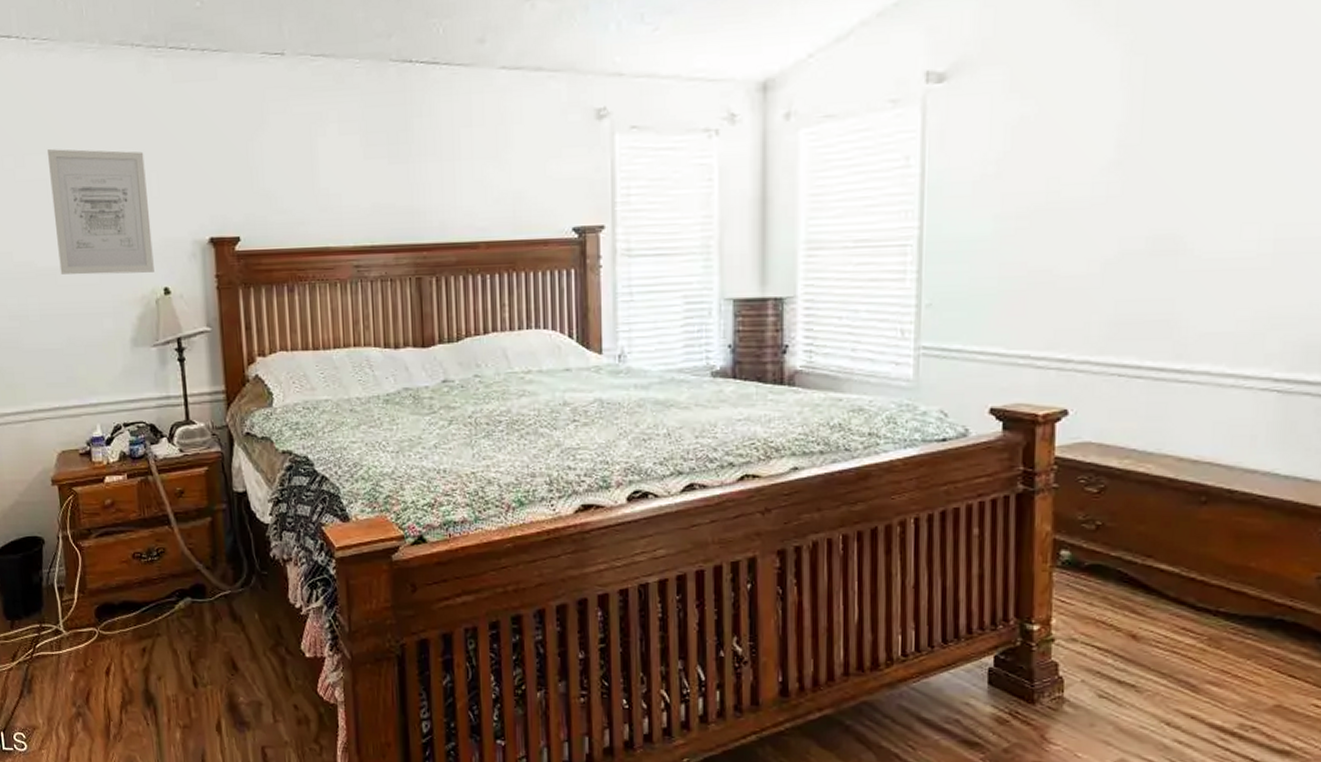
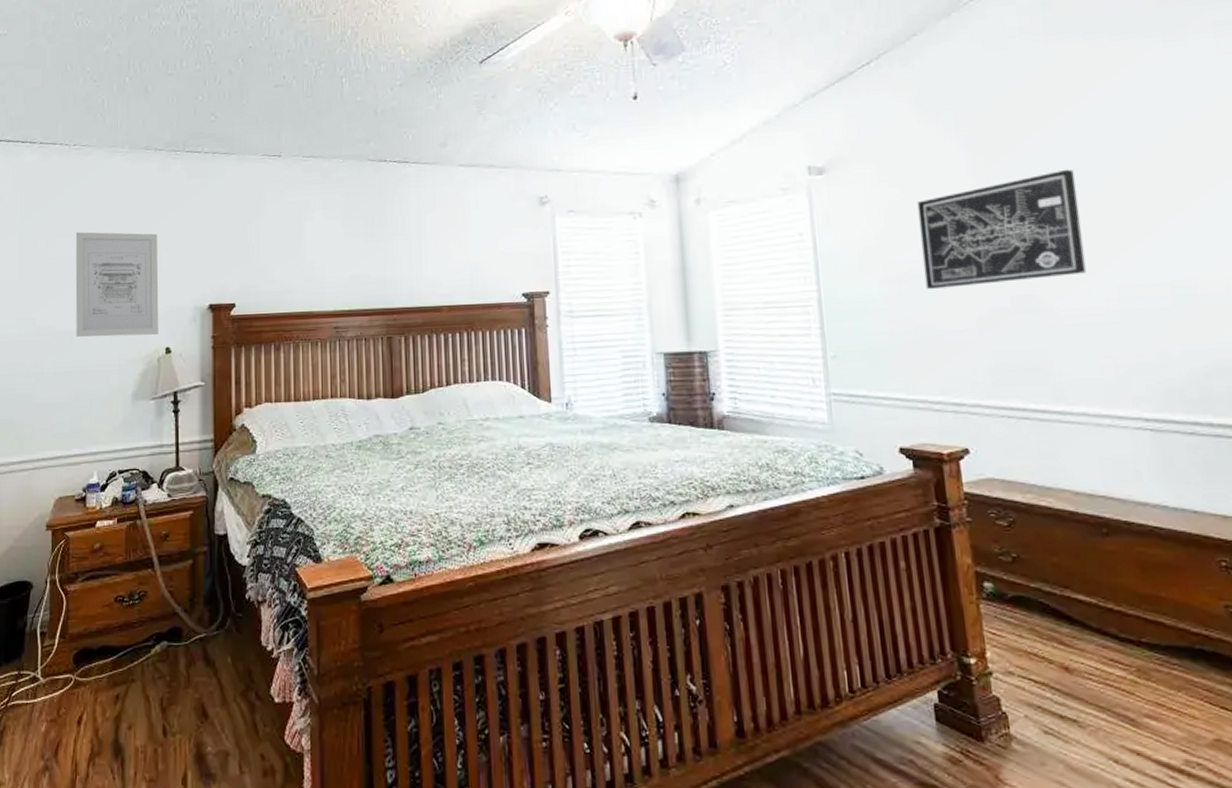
wall art: none [1048,77,1252,226] -> present [917,169,1087,289]

